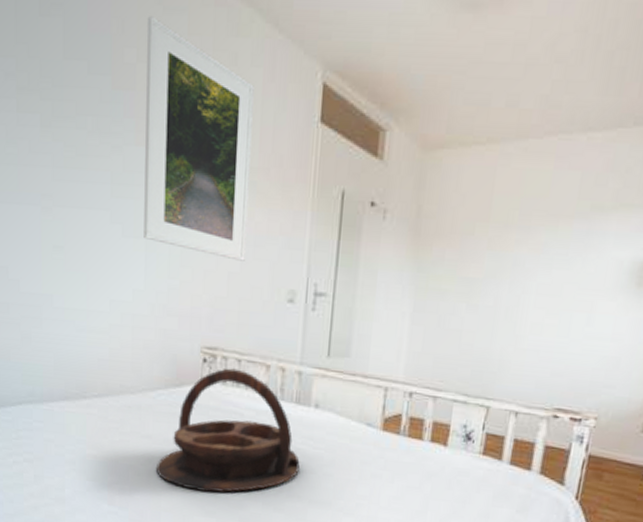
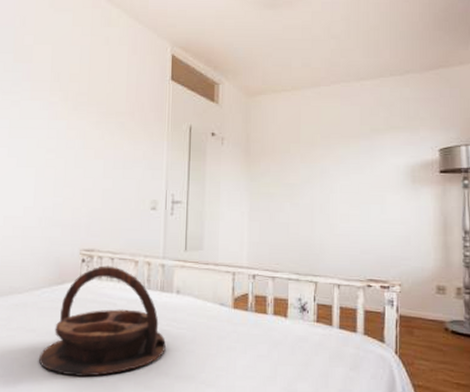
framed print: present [144,16,254,261] -> none [34,15,122,180]

